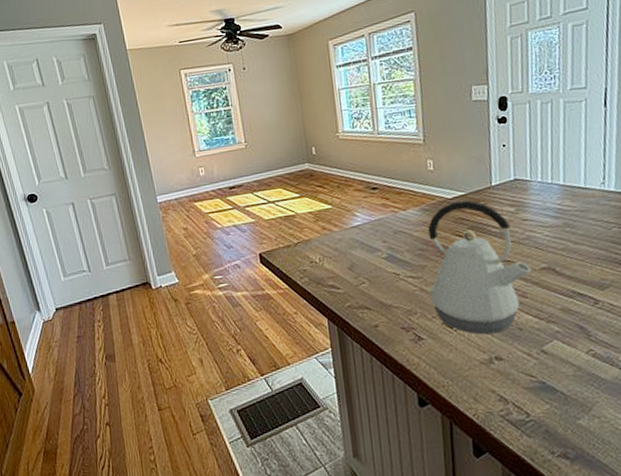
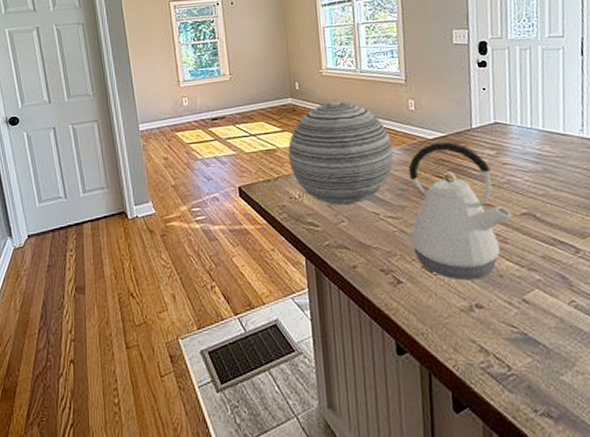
decorative orb: none [307,164,413,268] -> present [288,101,394,206]

